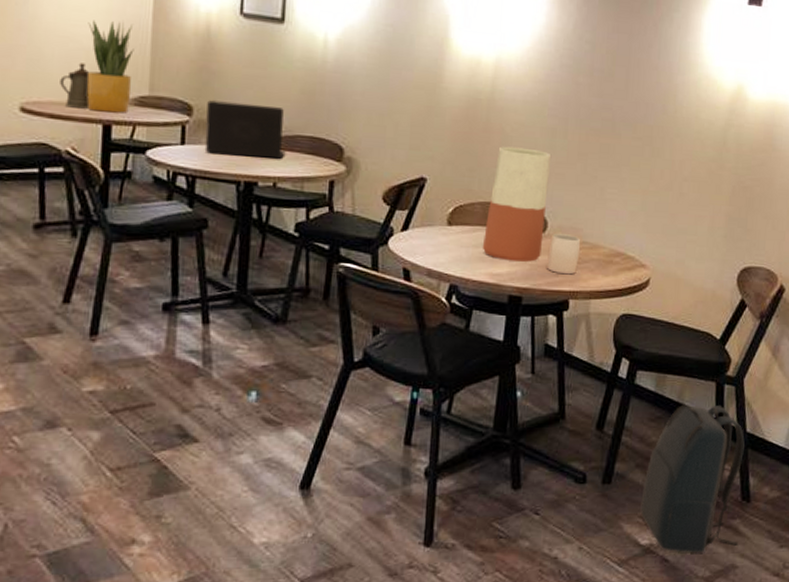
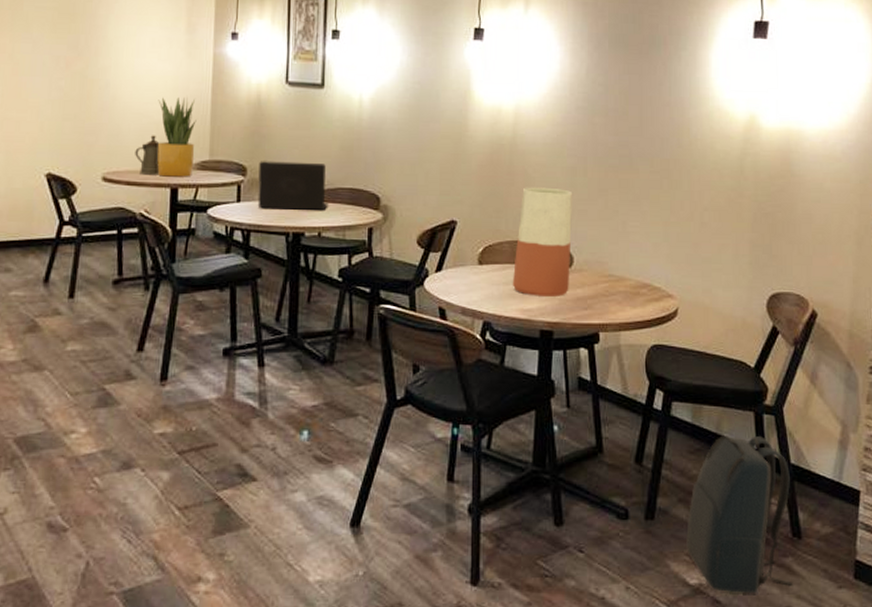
mug: present [547,233,581,275] -> none [576,267,607,308]

